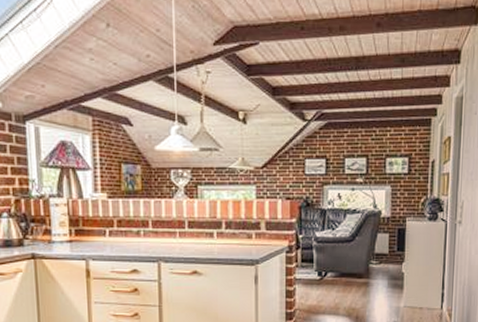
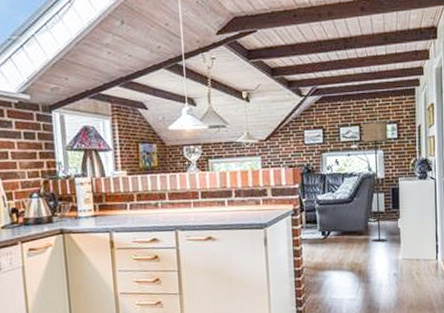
floor lamp: none [369,153,398,288] -> present [362,121,388,243]

